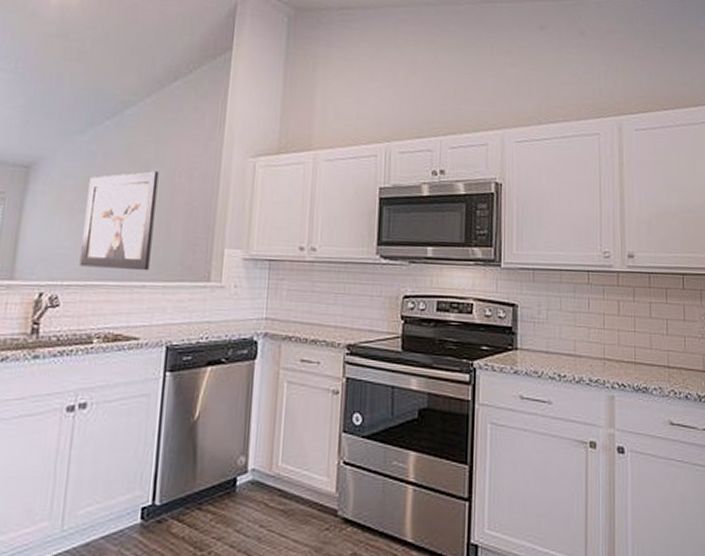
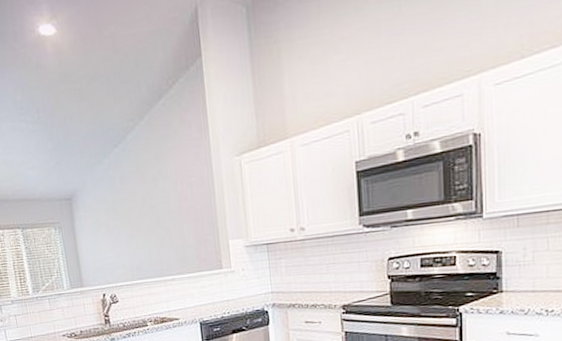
wall art: present [79,171,159,271] -> none [115,184,175,271]

